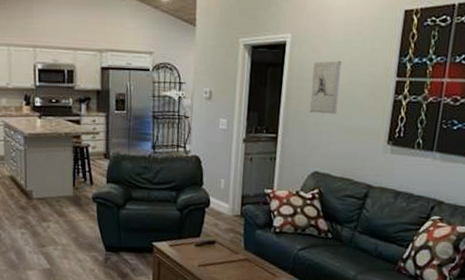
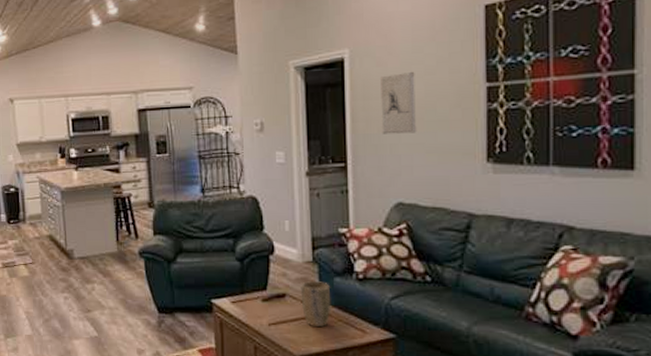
plant pot: none [227,231,253,271] -> present [300,280,332,328]

